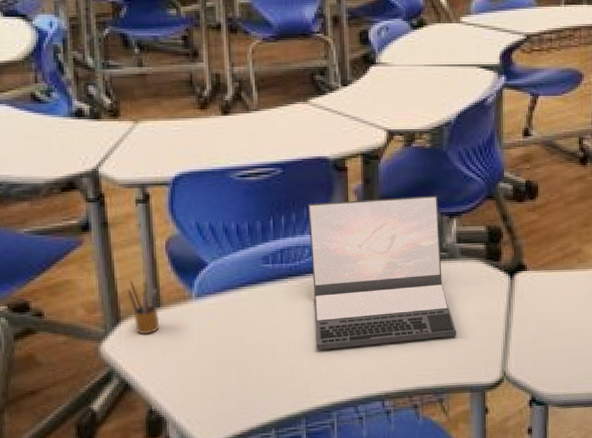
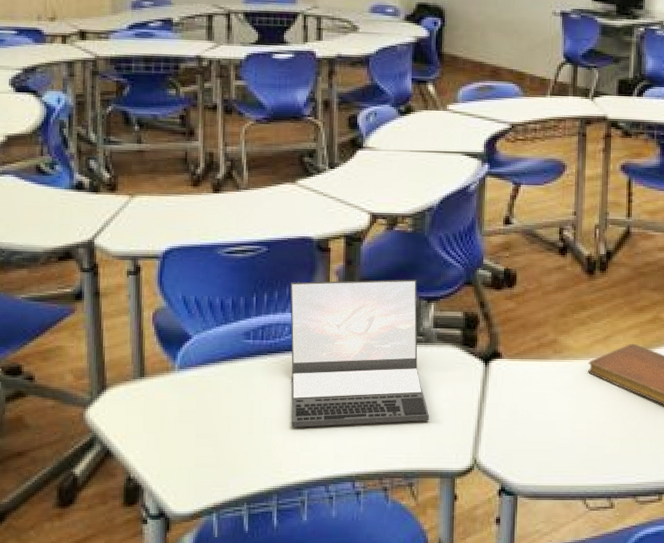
pencil box: present [127,278,160,334] -> none [114,348,143,403]

